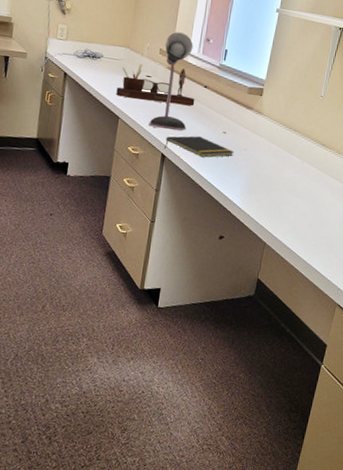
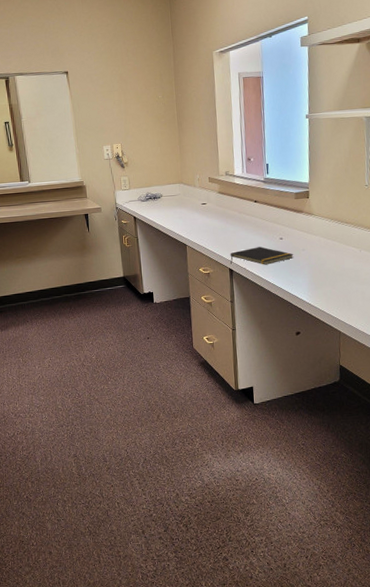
desk organizer: present [116,64,195,107] -> none [179,189,249,227]
desk lamp: present [149,32,194,131] -> none [212,158,247,247]

